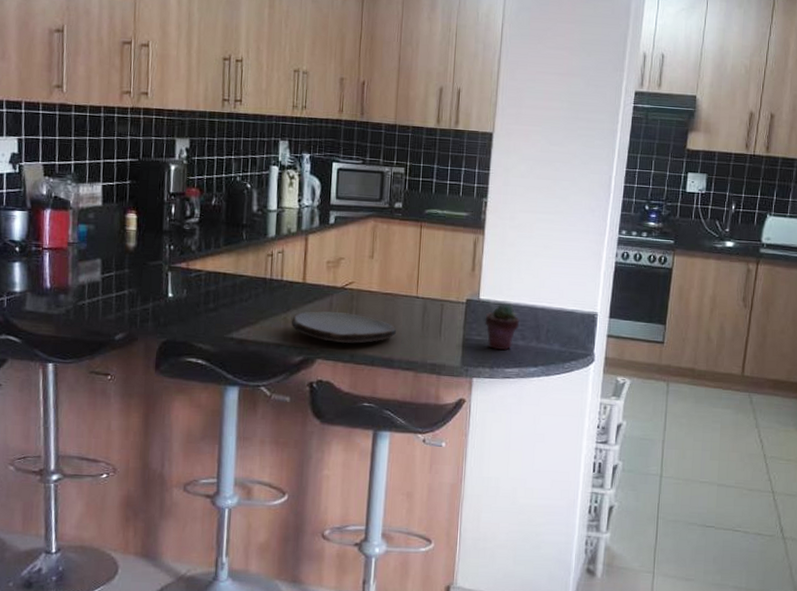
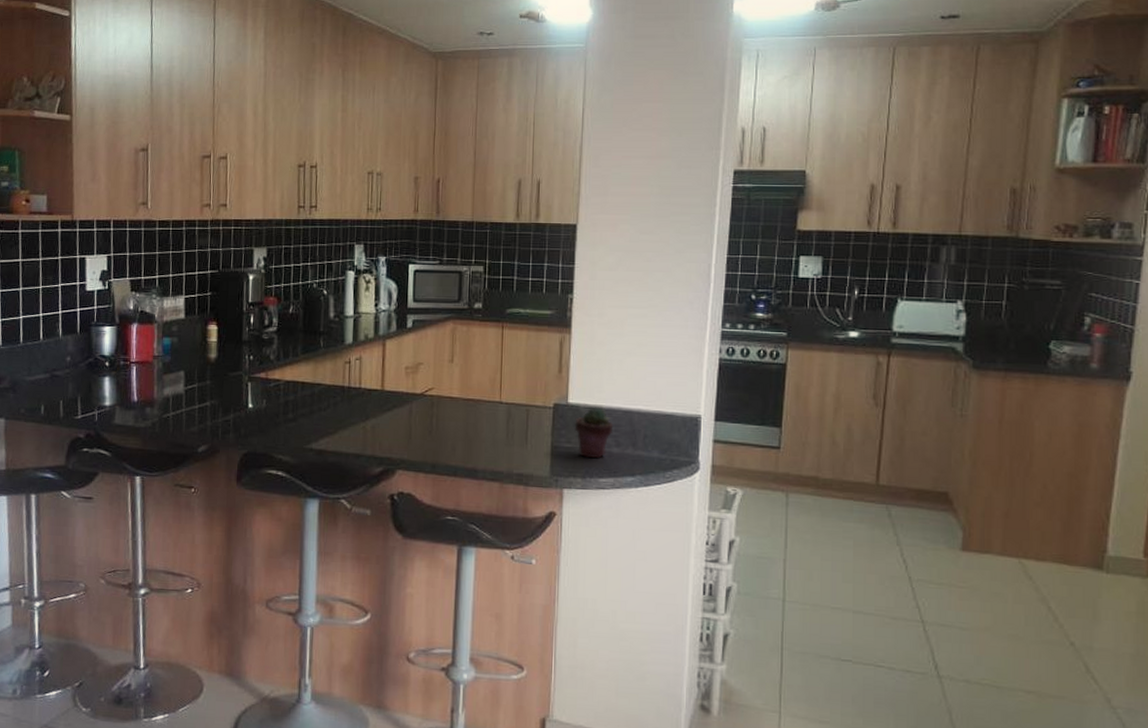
plate: present [291,311,397,343] -> none [370,419,480,453]

